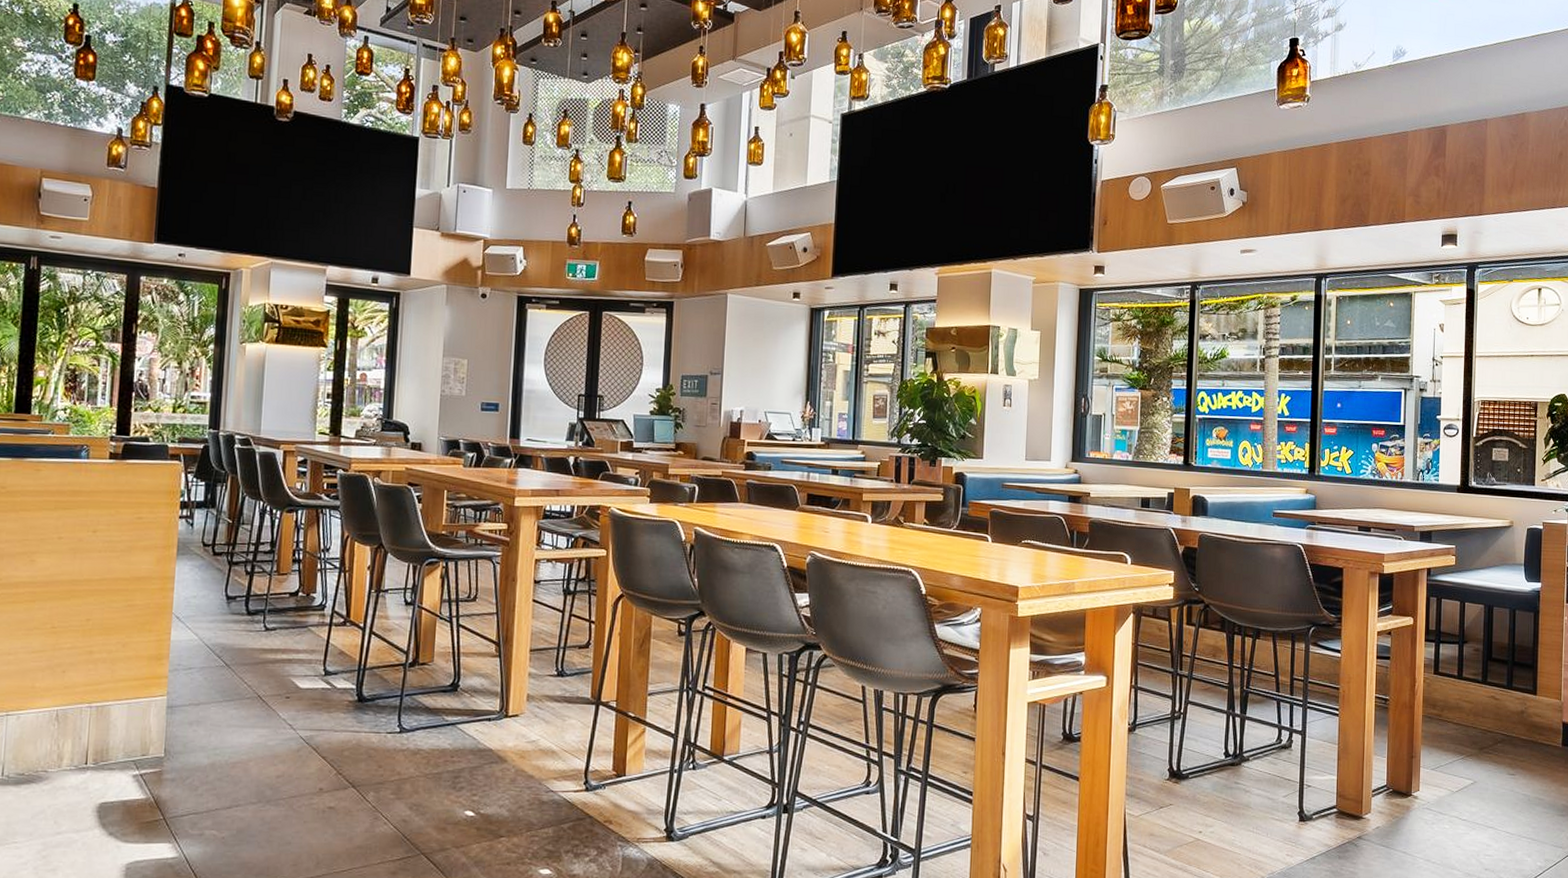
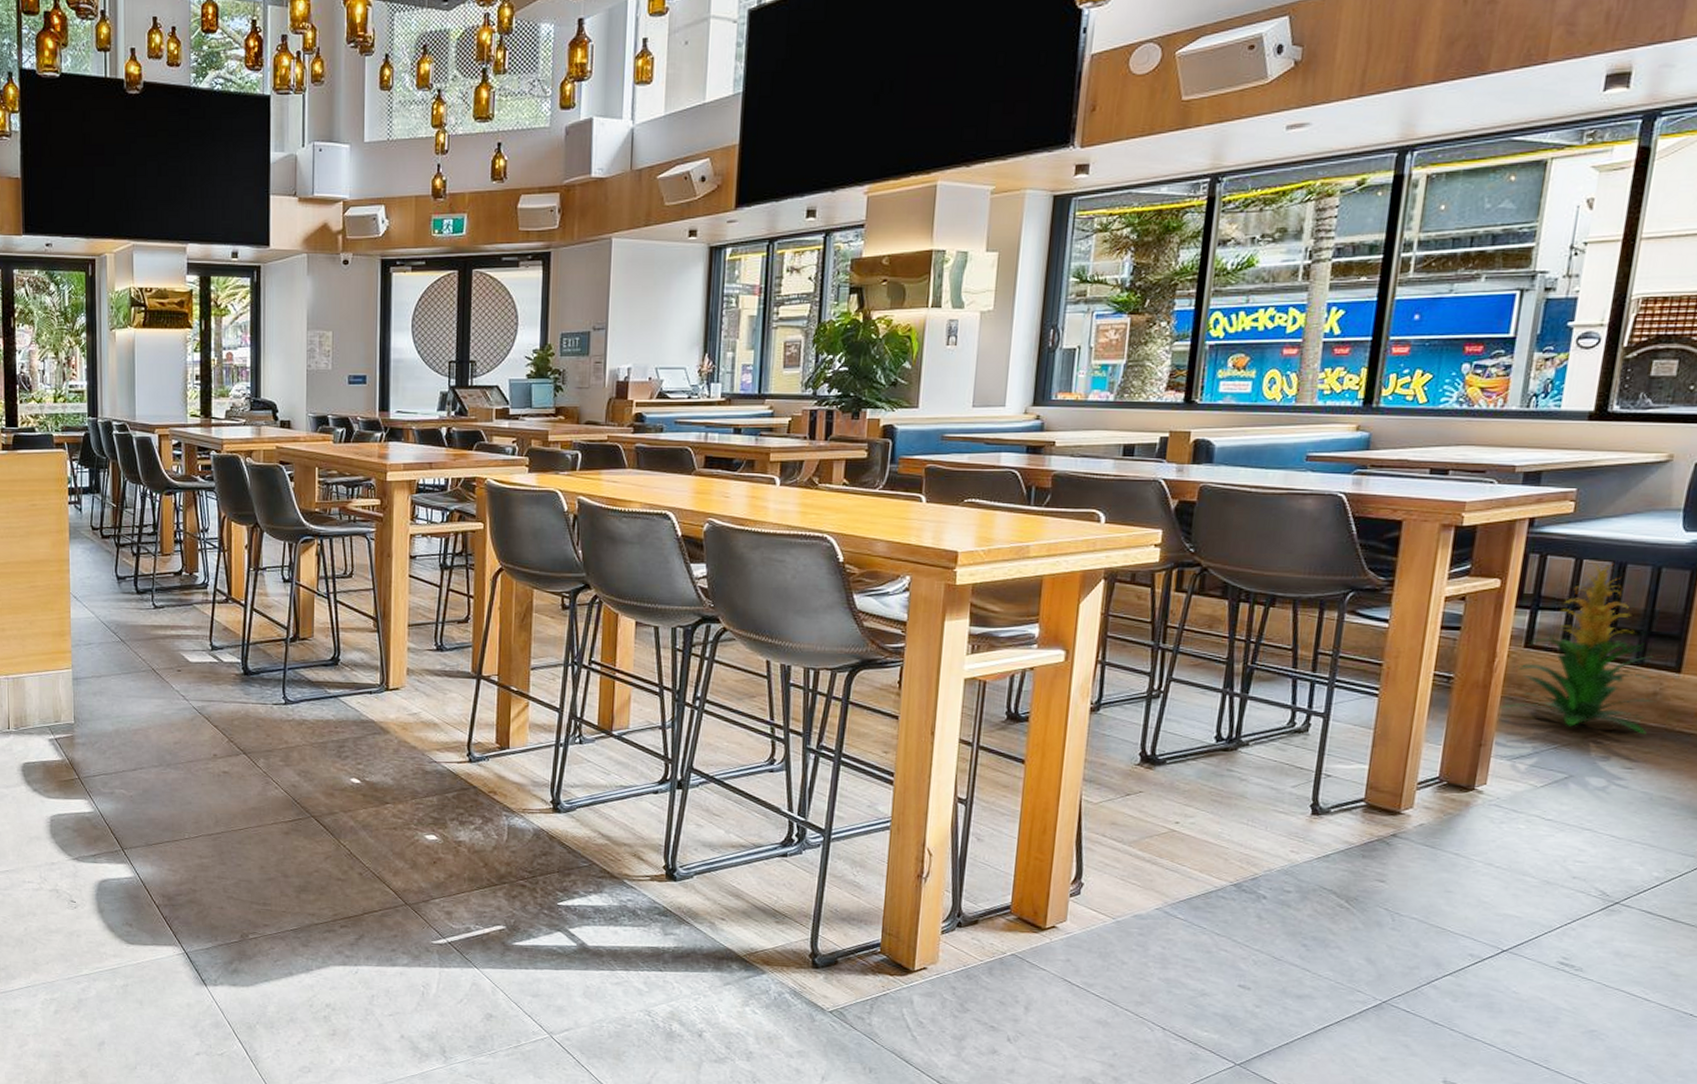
indoor plant: none [1422,604,1524,746] -> present [1499,561,1657,735]

